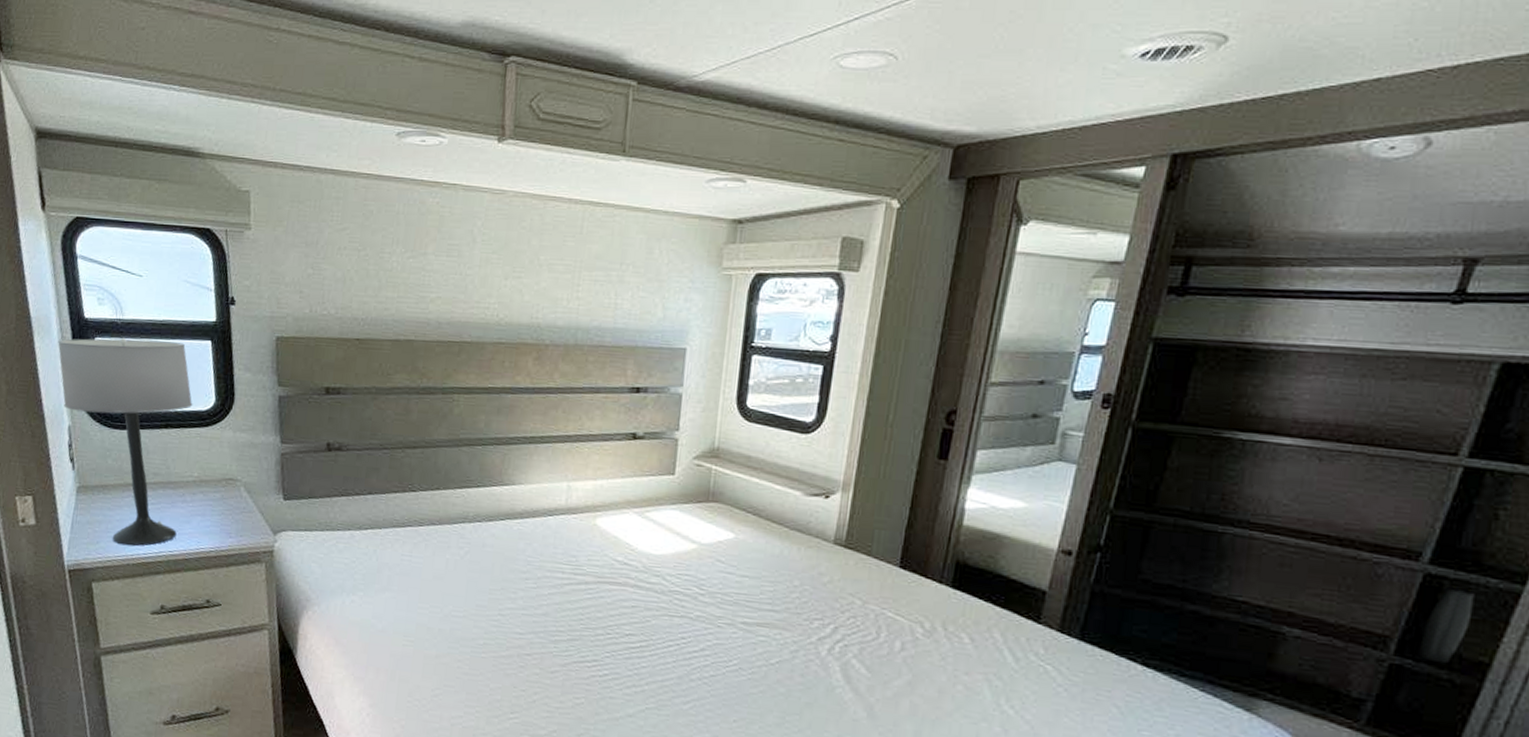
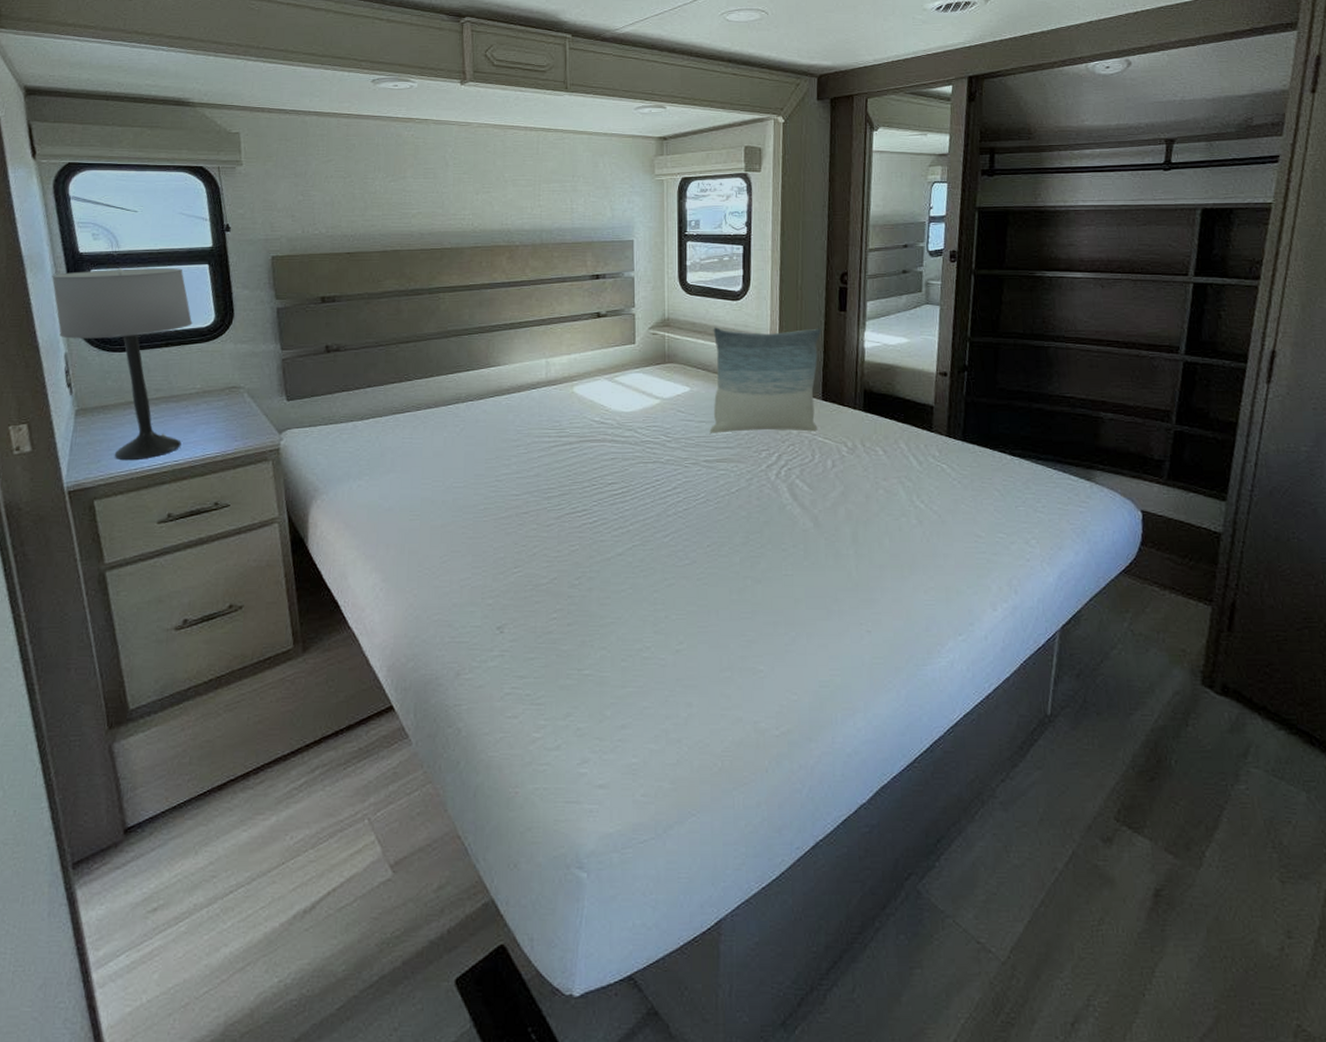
pillow: none [752,464,912,605] -> present [709,327,822,433]
vase: present [1419,587,1475,664] -> none [1190,370,1219,426]

